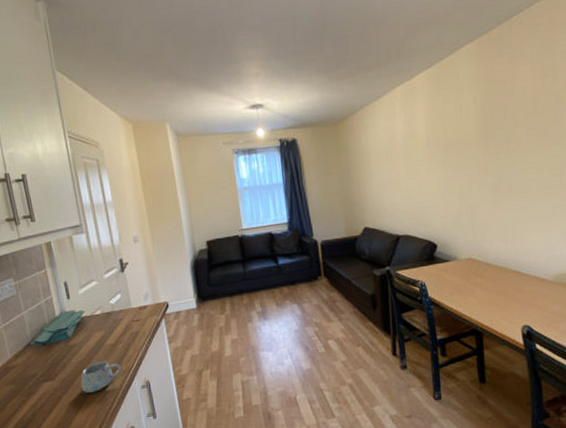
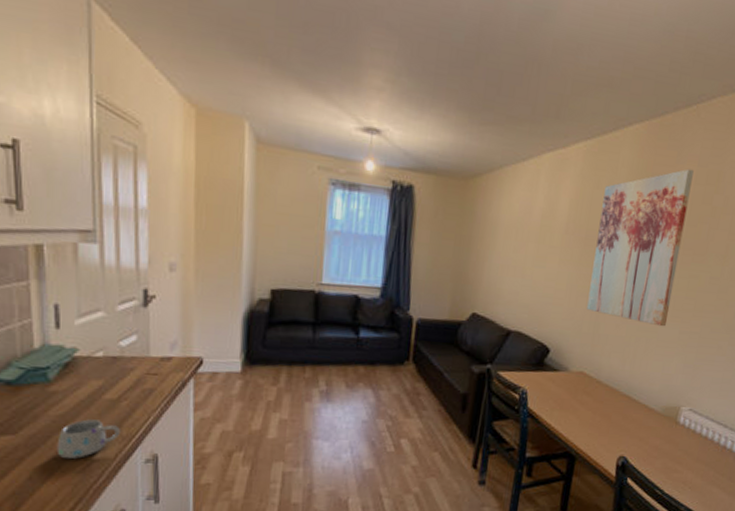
wall art: none [453,68,538,206] -> present [587,168,694,327]

